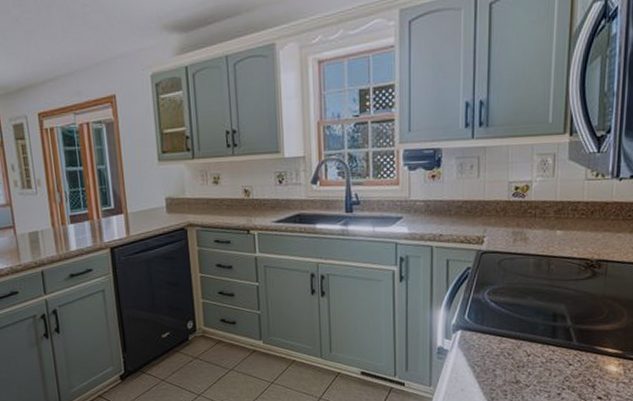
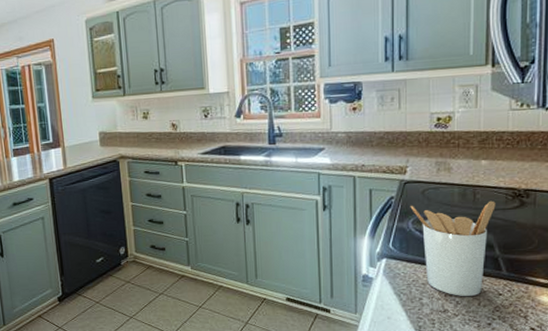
utensil holder: none [486,271,569,368] -> present [410,200,496,297]

